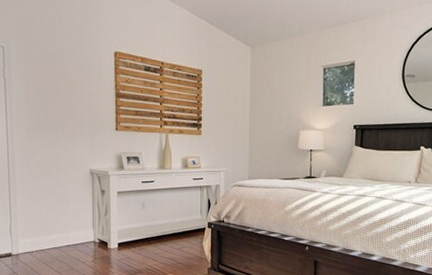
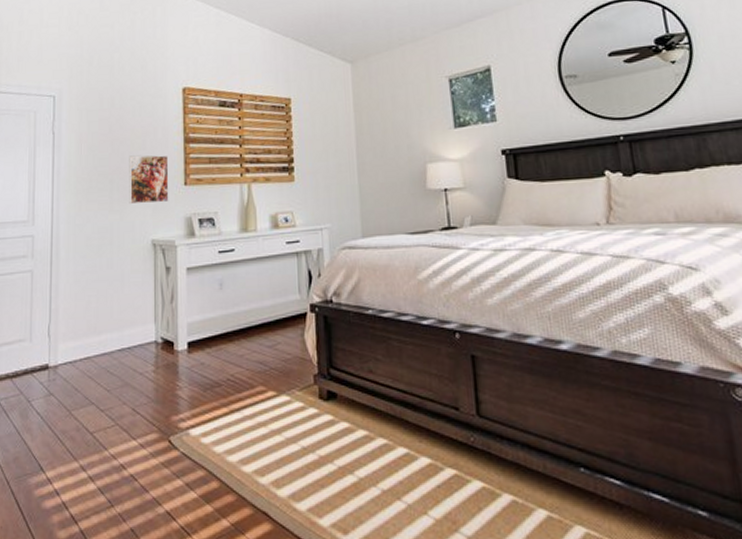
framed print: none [70,103,103,143] -> present [129,155,169,204]

